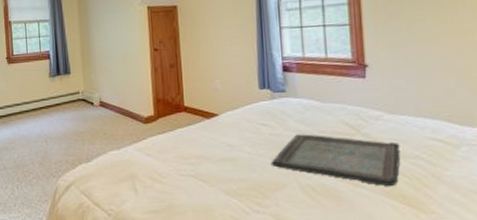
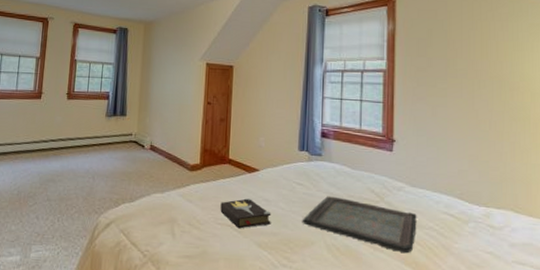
hardback book: none [181,146,238,178] -> present [220,198,271,229]

